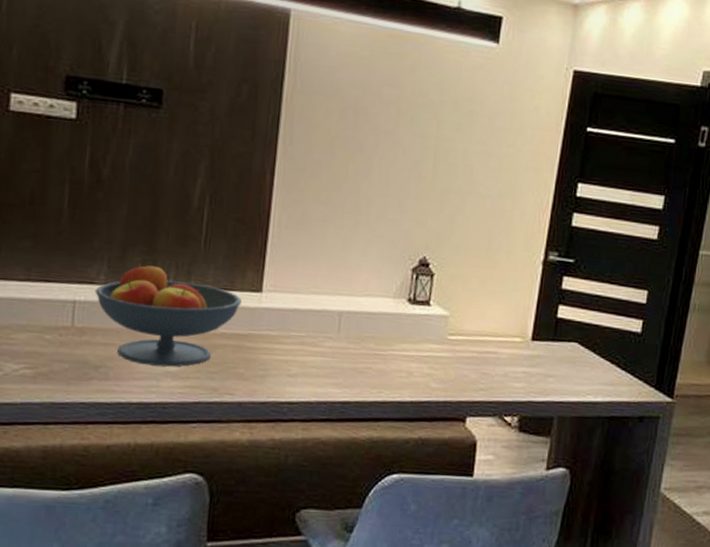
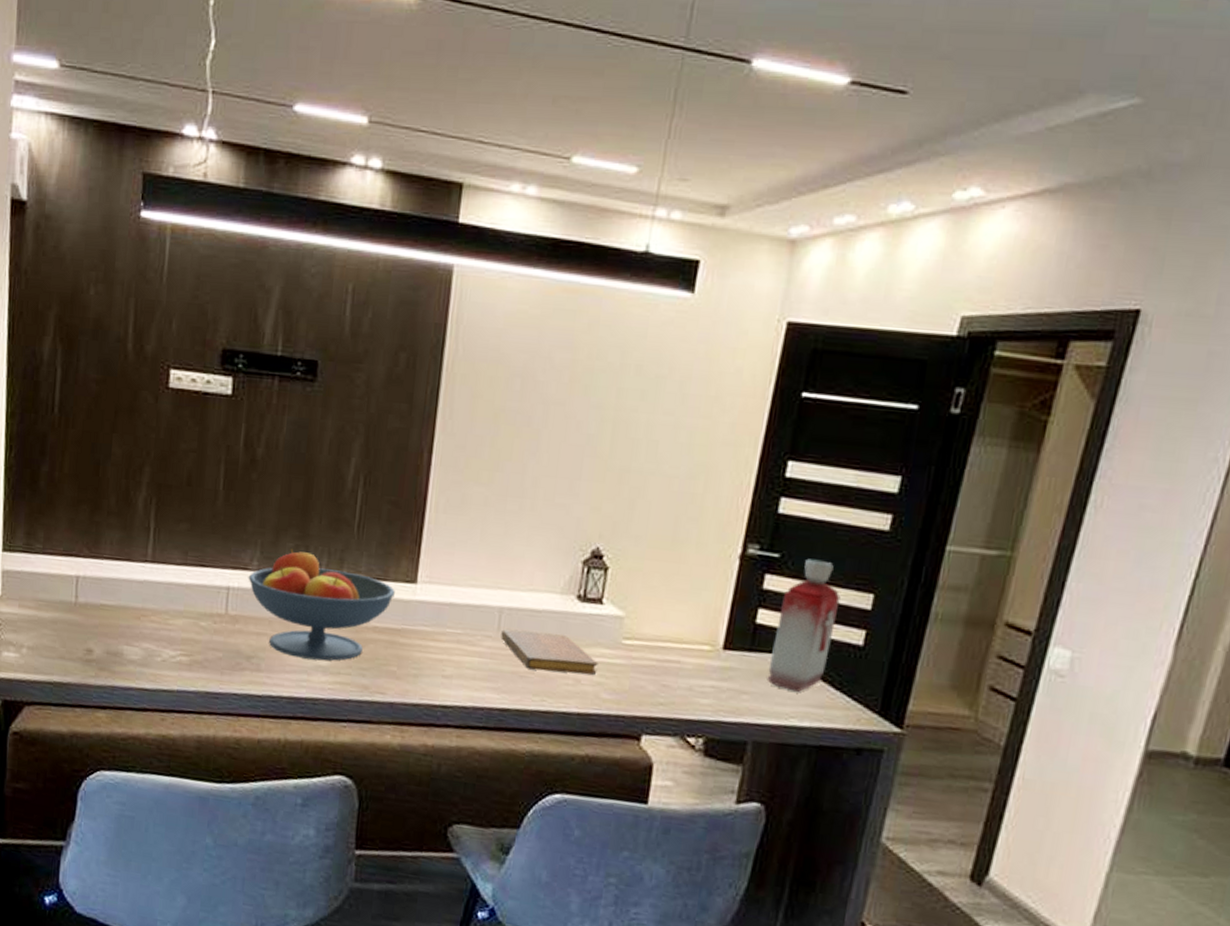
notebook: none [341,330,428,367] -> present [501,628,598,675]
bottle: none [567,263,623,373] -> present [767,558,841,692]

